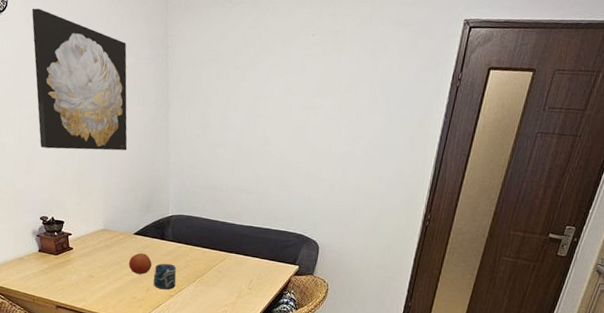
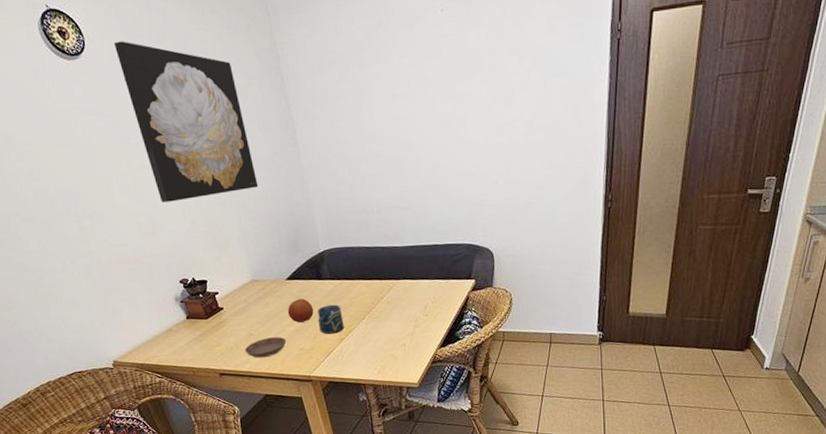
saucer: none [83,282,122,299] -> present [244,337,287,358]

